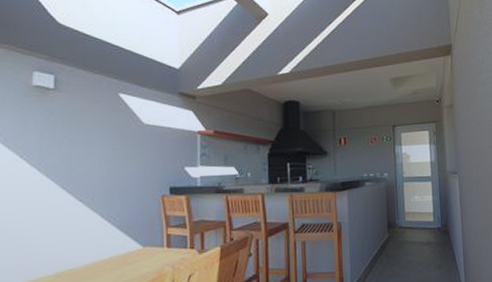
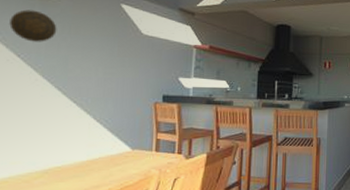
decorative plate: none [9,108,57,141] -> present [9,9,57,42]

